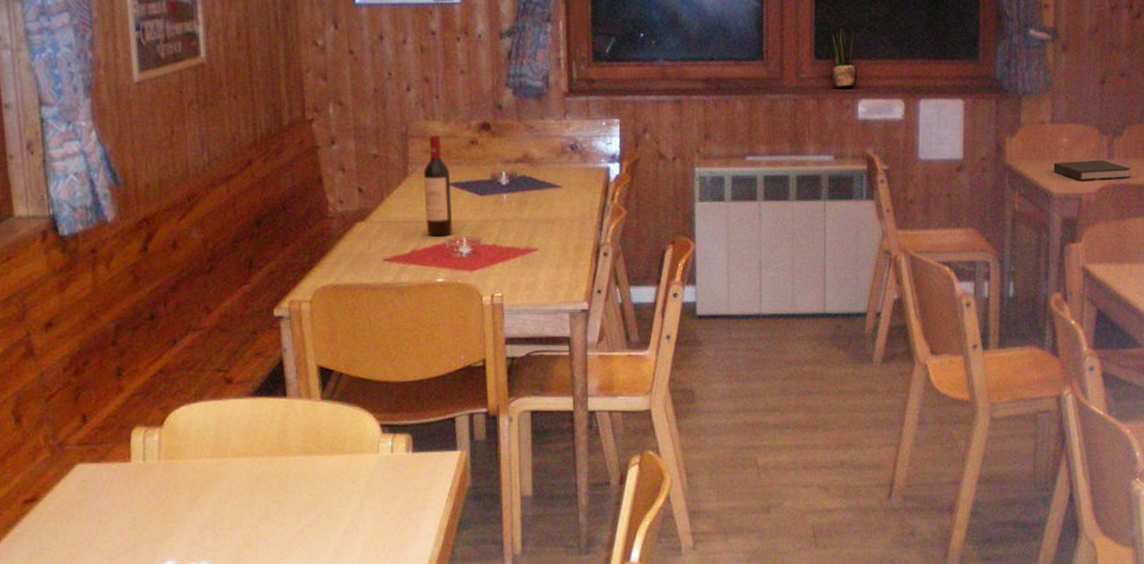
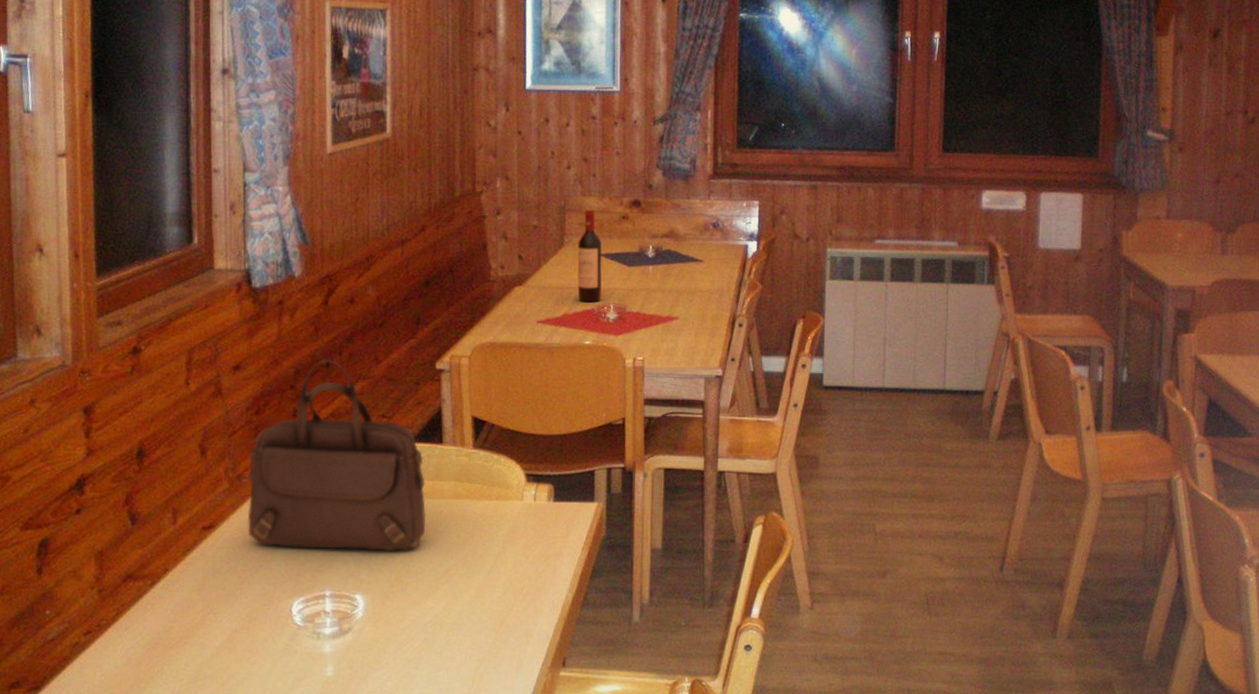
handbag: none [69,311,274,518] -> present [246,359,427,552]
potted plant: present [831,27,858,89] -> none [958,123,983,181]
book: present [1053,159,1131,181] -> none [1168,255,1244,275]

